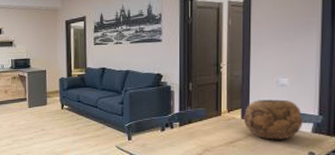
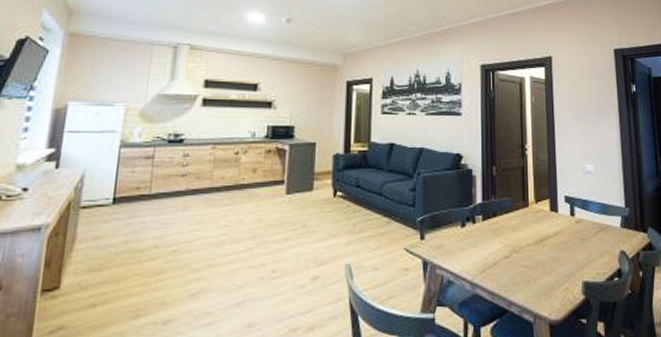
decorative bowl: present [243,99,303,140] -> none [552,188,612,237]

